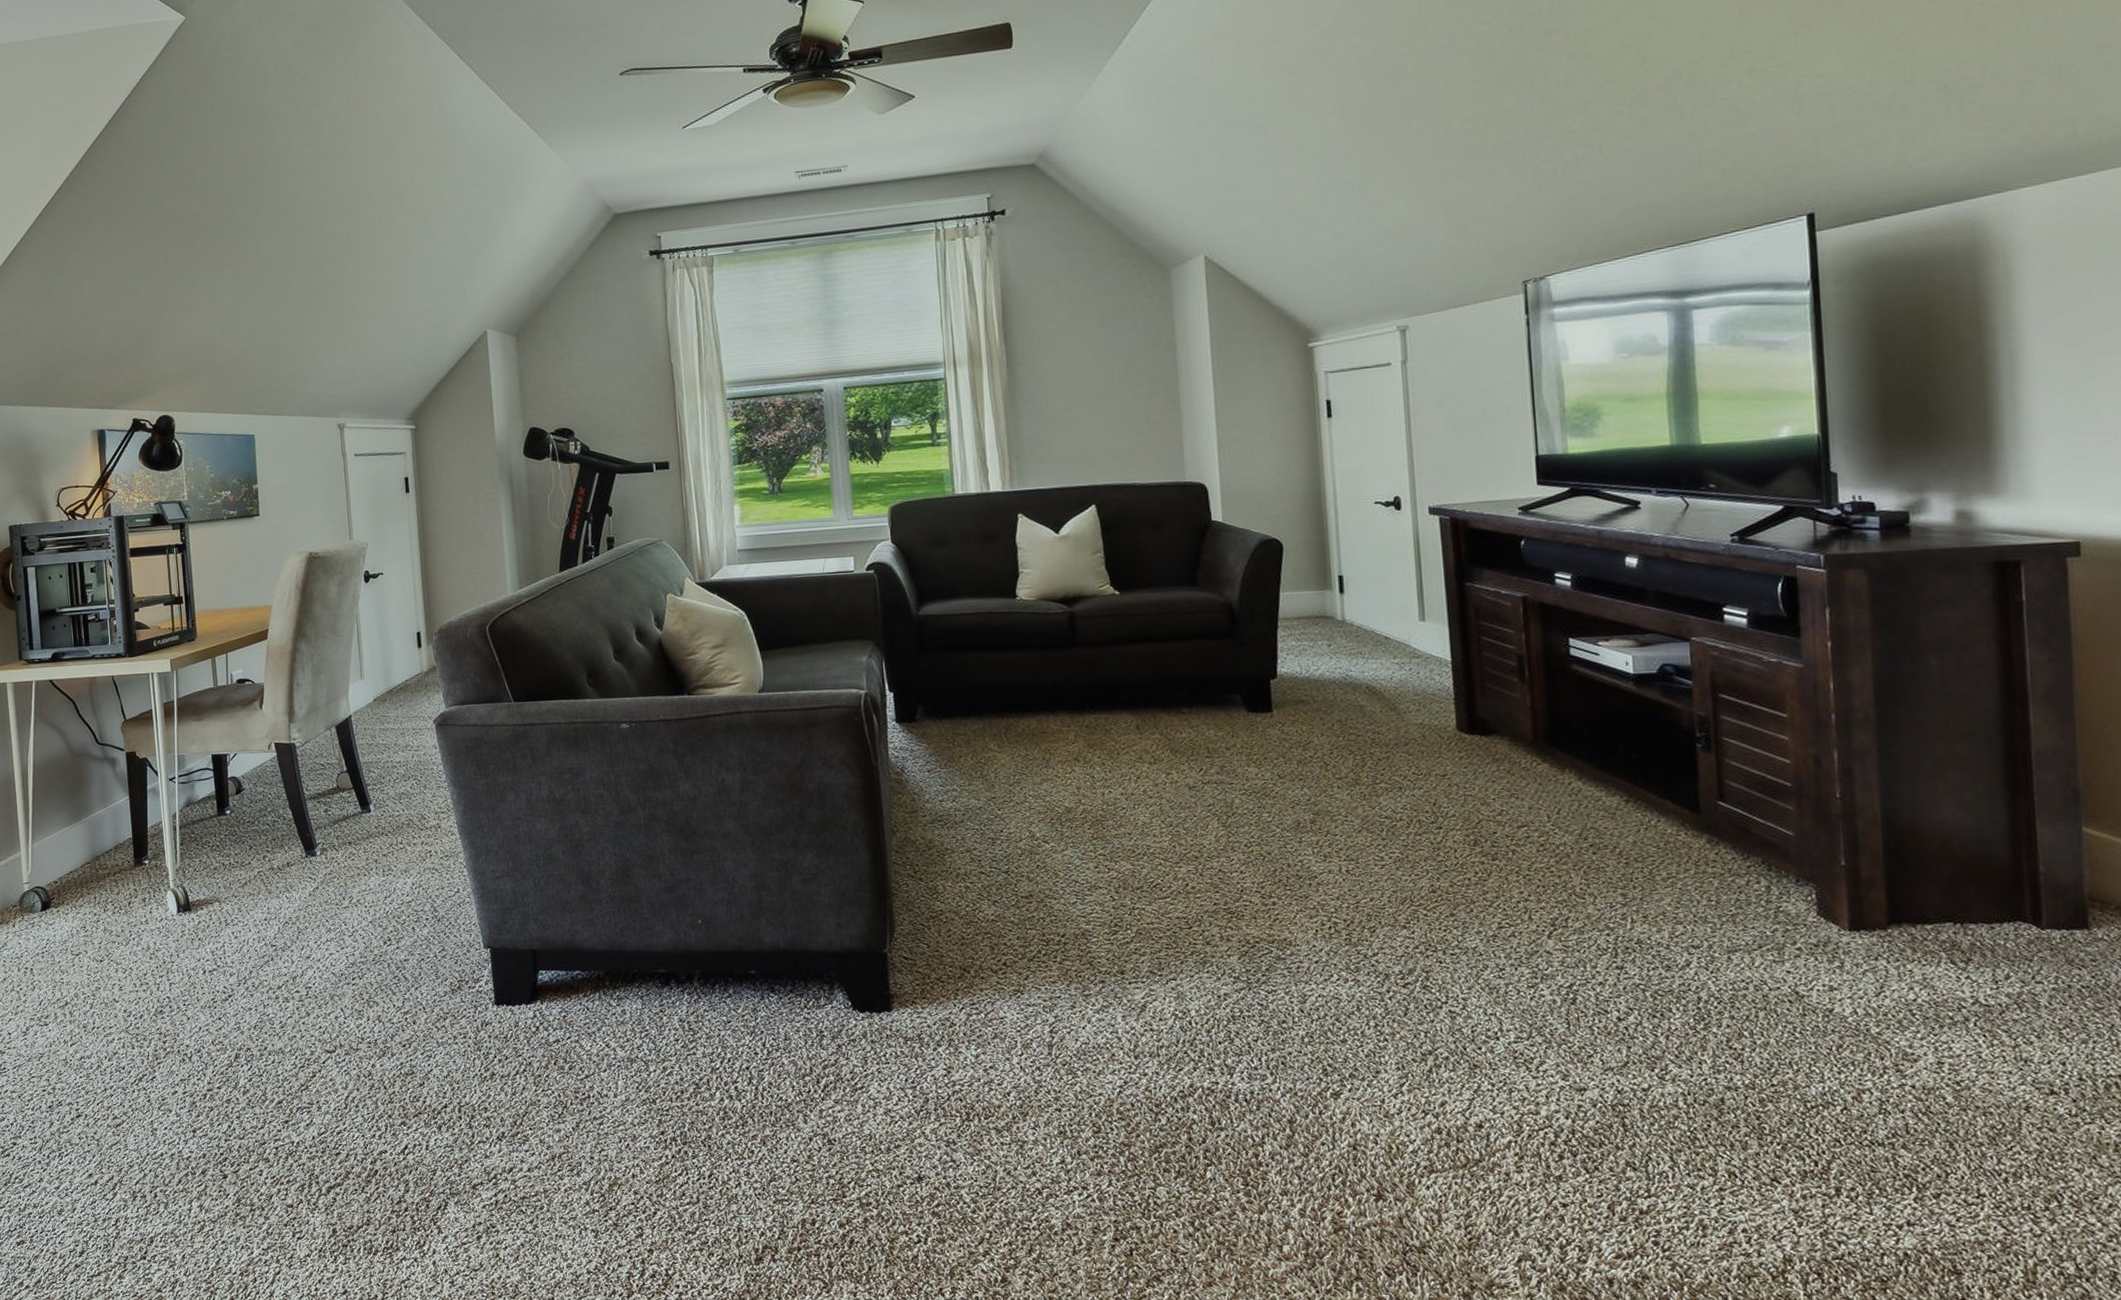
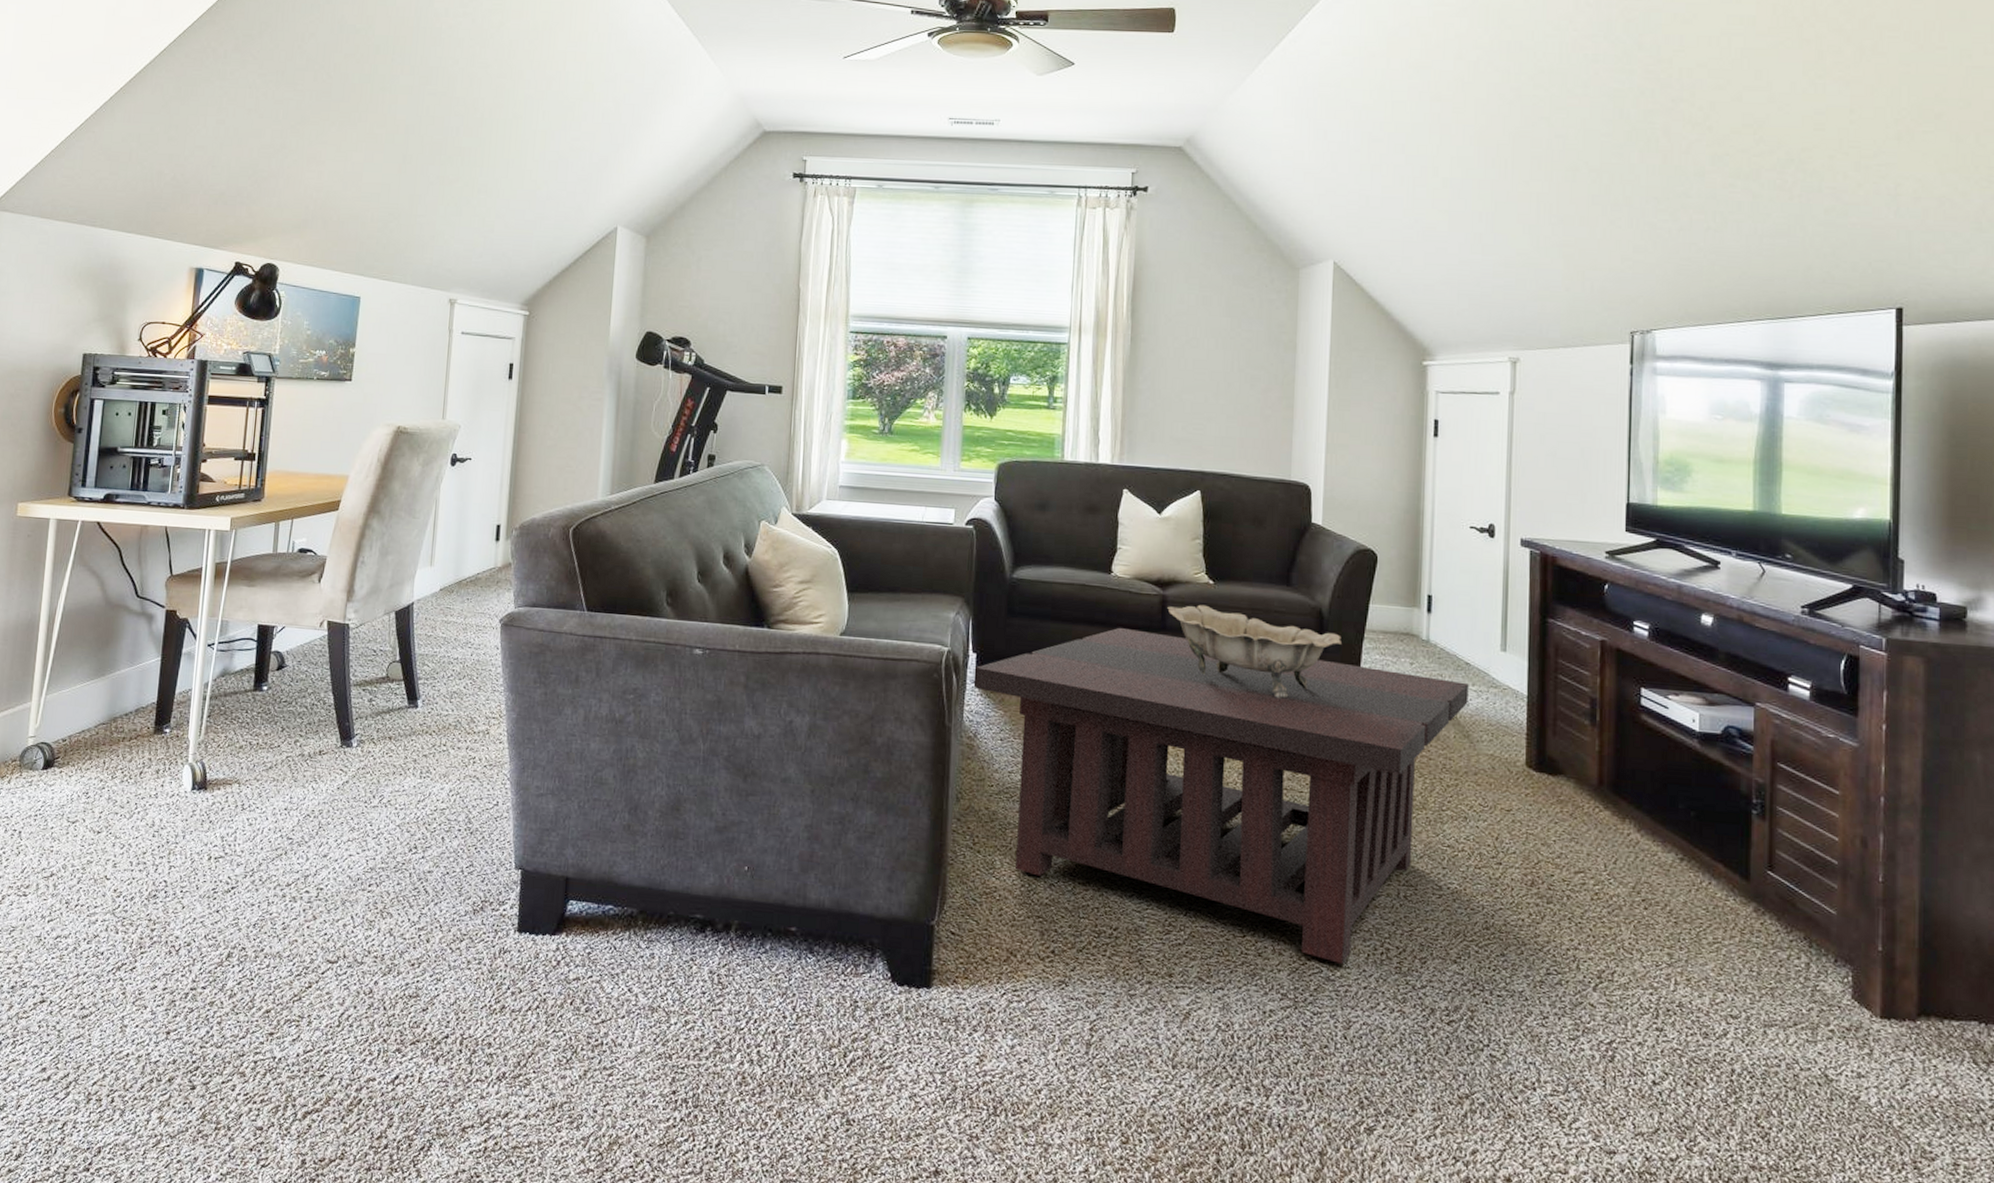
coffee table: none [893,648,1391,942] -> present [973,627,1469,964]
decorative bowl: none [1076,615,1255,696] -> present [1167,604,1342,699]

